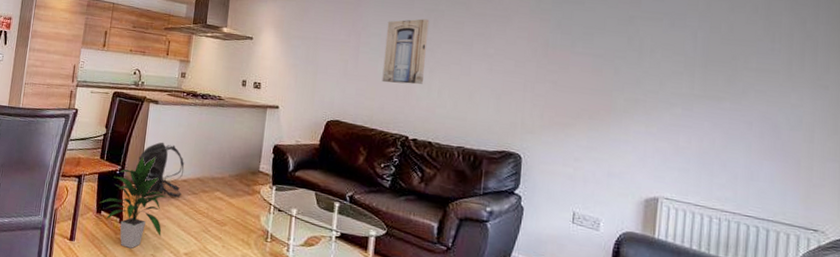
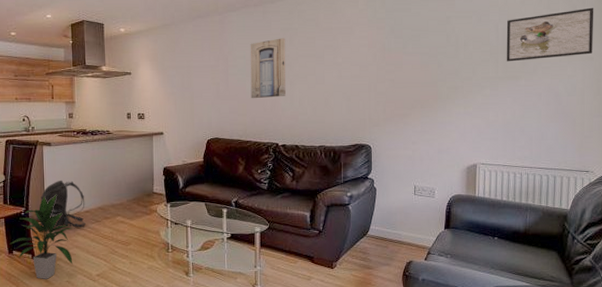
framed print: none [705,24,832,82] -> present [506,7,594,62]

